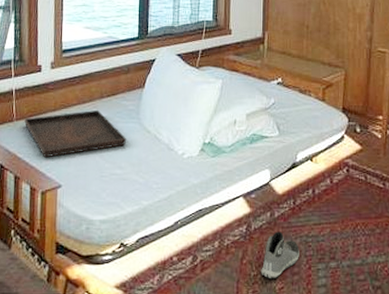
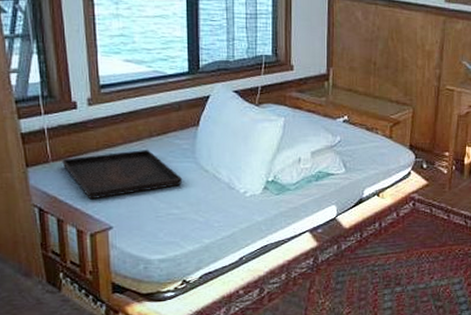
sneaker: present [261,231,299,279] -> none [329,262,366,306]

